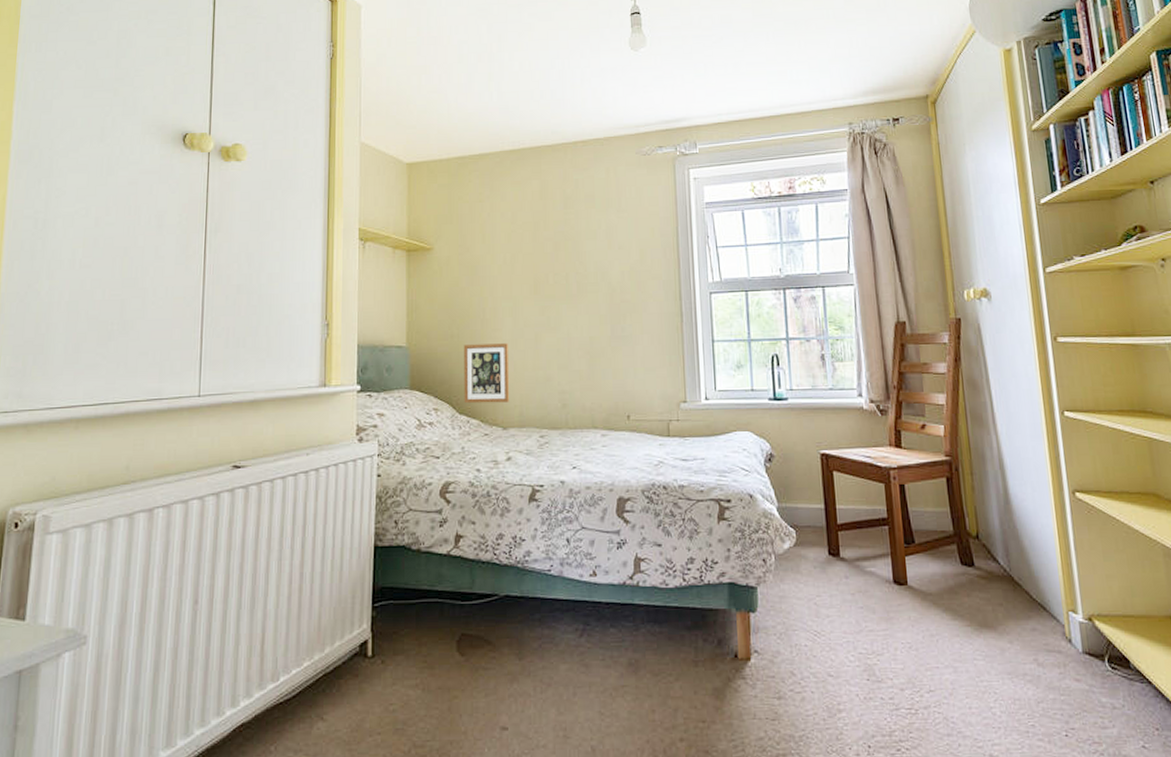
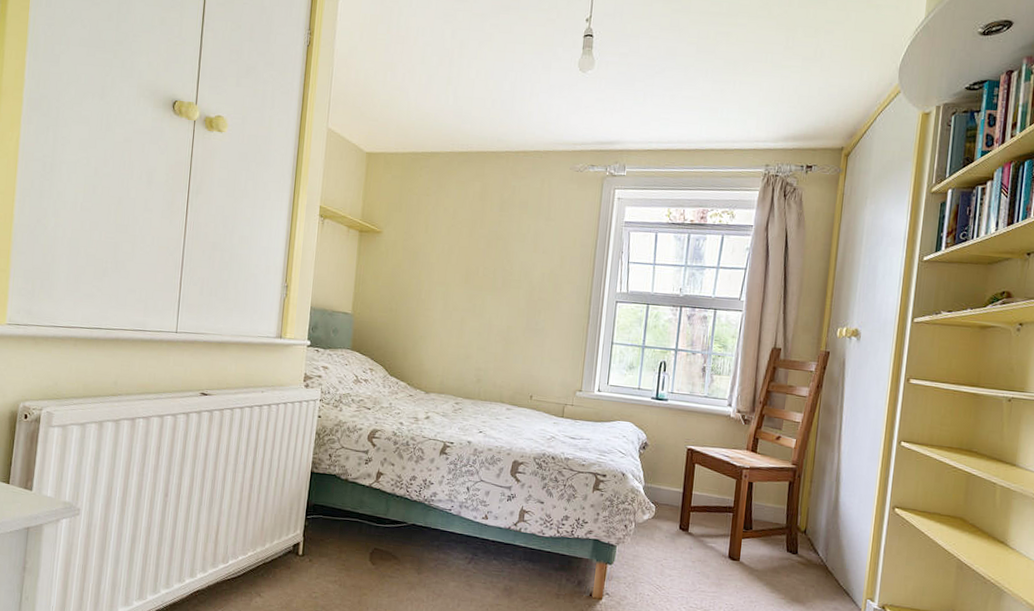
picture frame: present [463,343,509,404] -> none [395,318,437,372]

